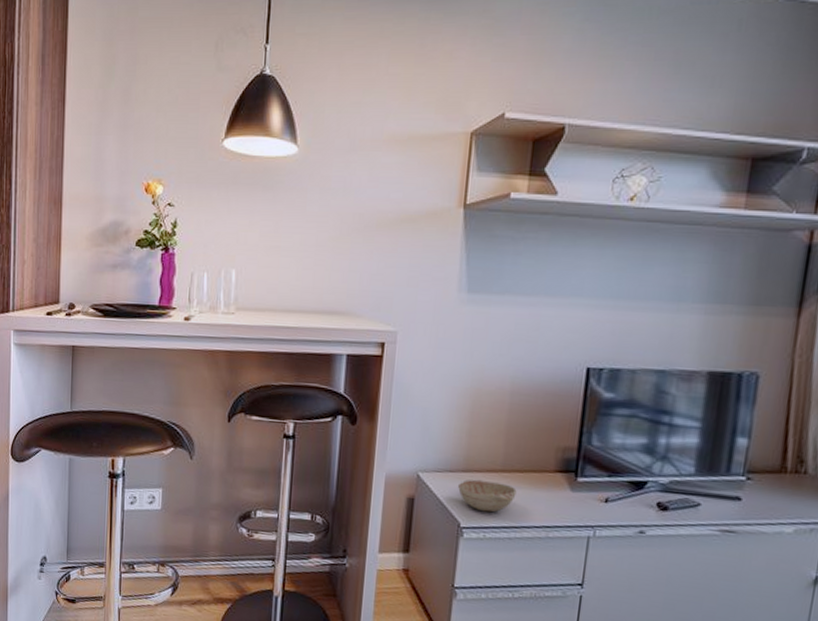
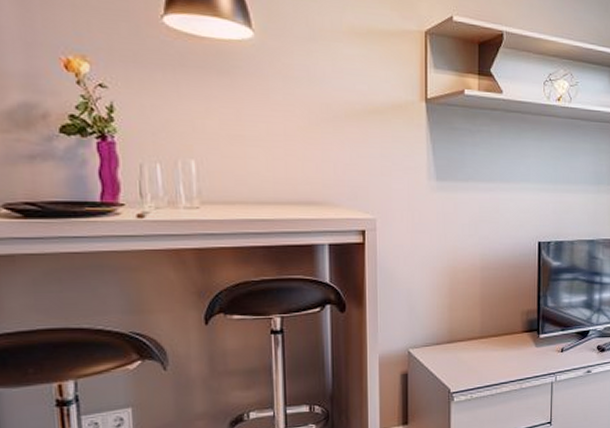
decorative bowl: present [457,479,517,513] -> none [444,348,494,376]

